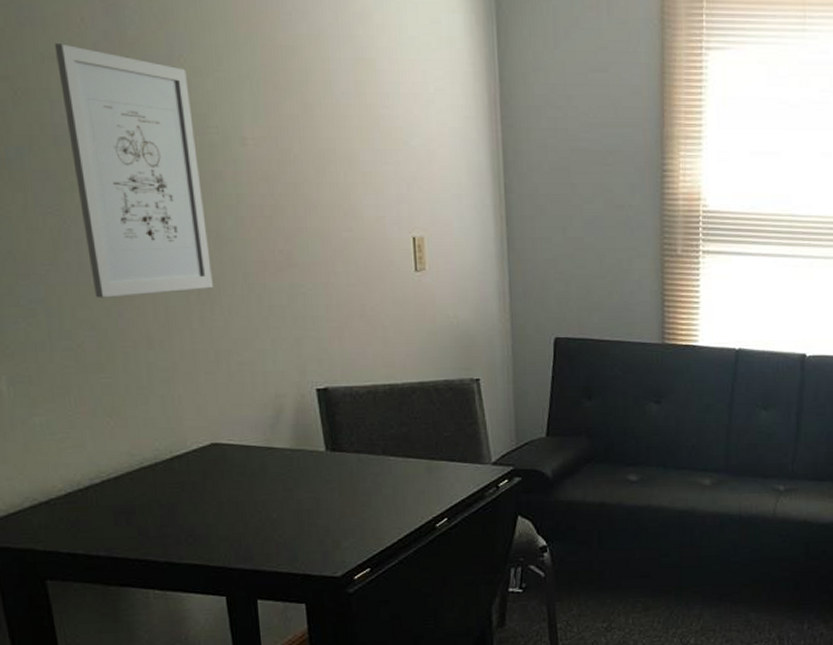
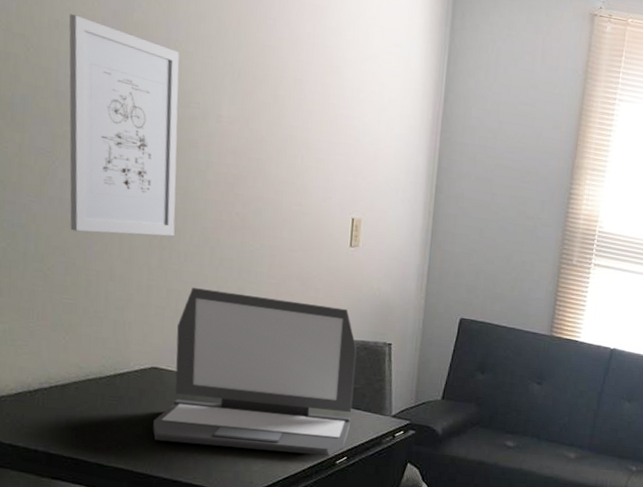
laptop: none [223,344,446,528] -> present [153,288,356,456]

